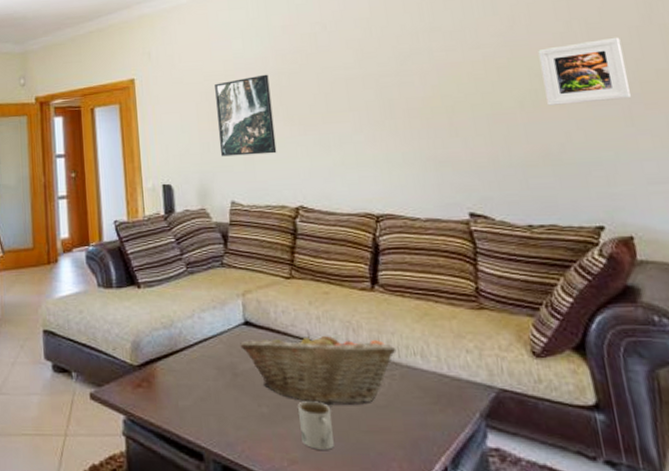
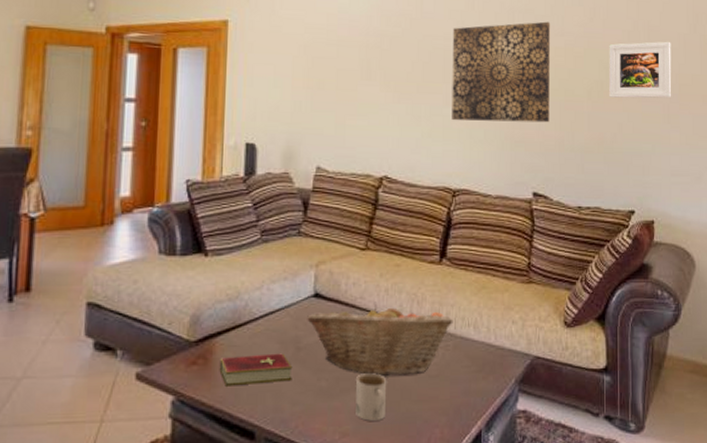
hardcover book: none [162,379,233,409] -> present [219,353,293,386]
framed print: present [215,74,277,157] -> none [312,34,371,120]
wall art: none [352,36,478,147] -> present [452,21,551,123]

